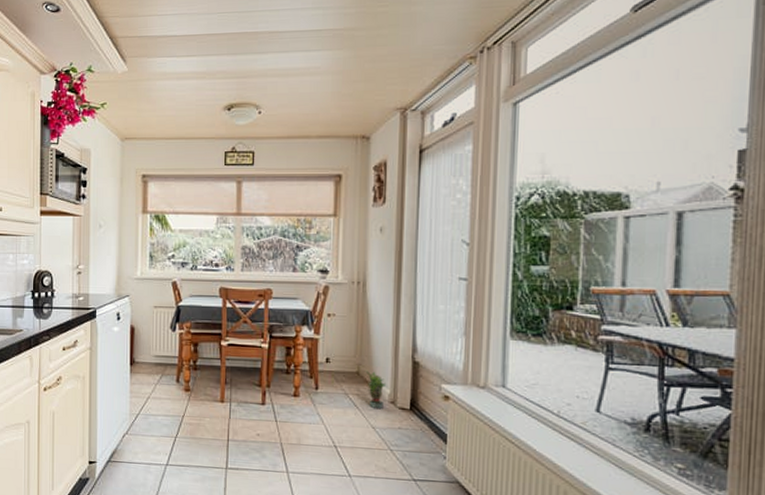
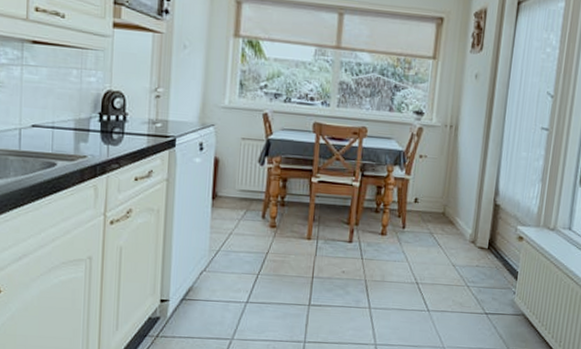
potted plant: present [363,370,387,410] -> none [448,210,469,249]

